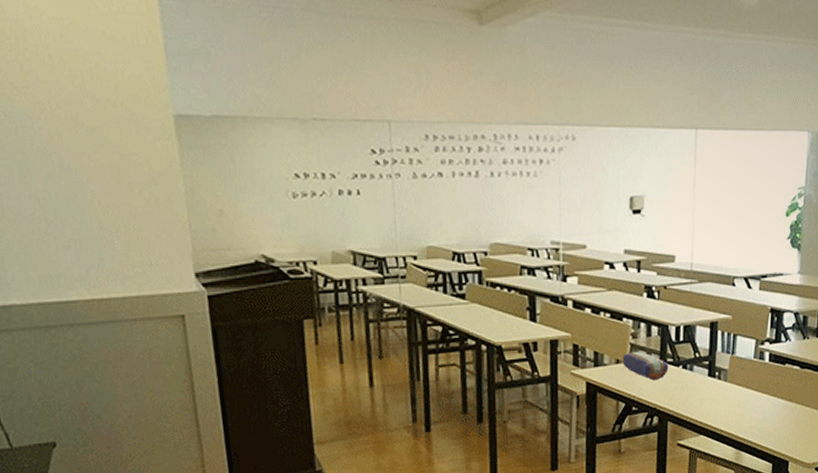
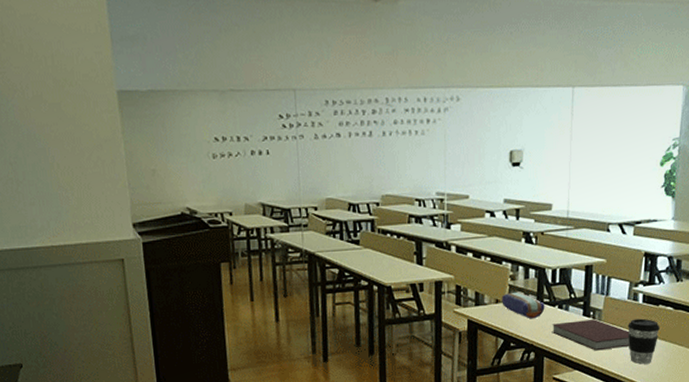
notebook: none [675,380,756,414] -> present [551,319,630,351]
coffee cup: none [754,378,786,427] -> present [627,318,660,364]

